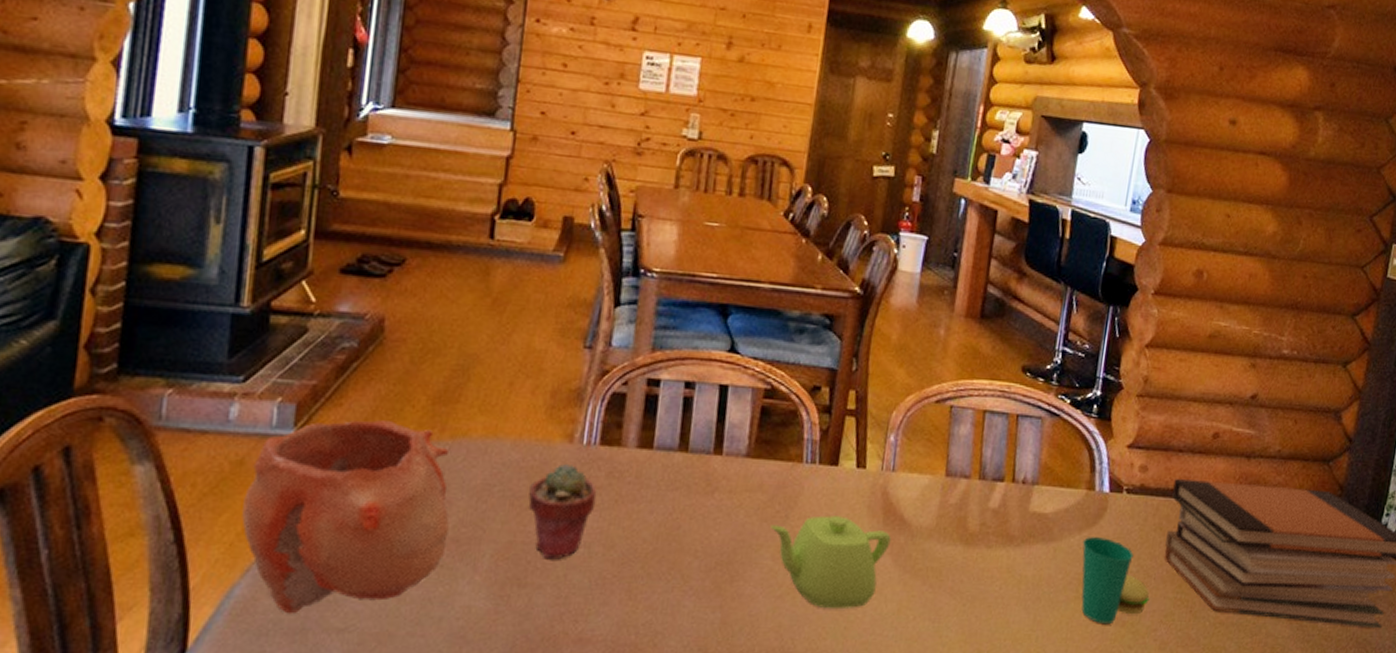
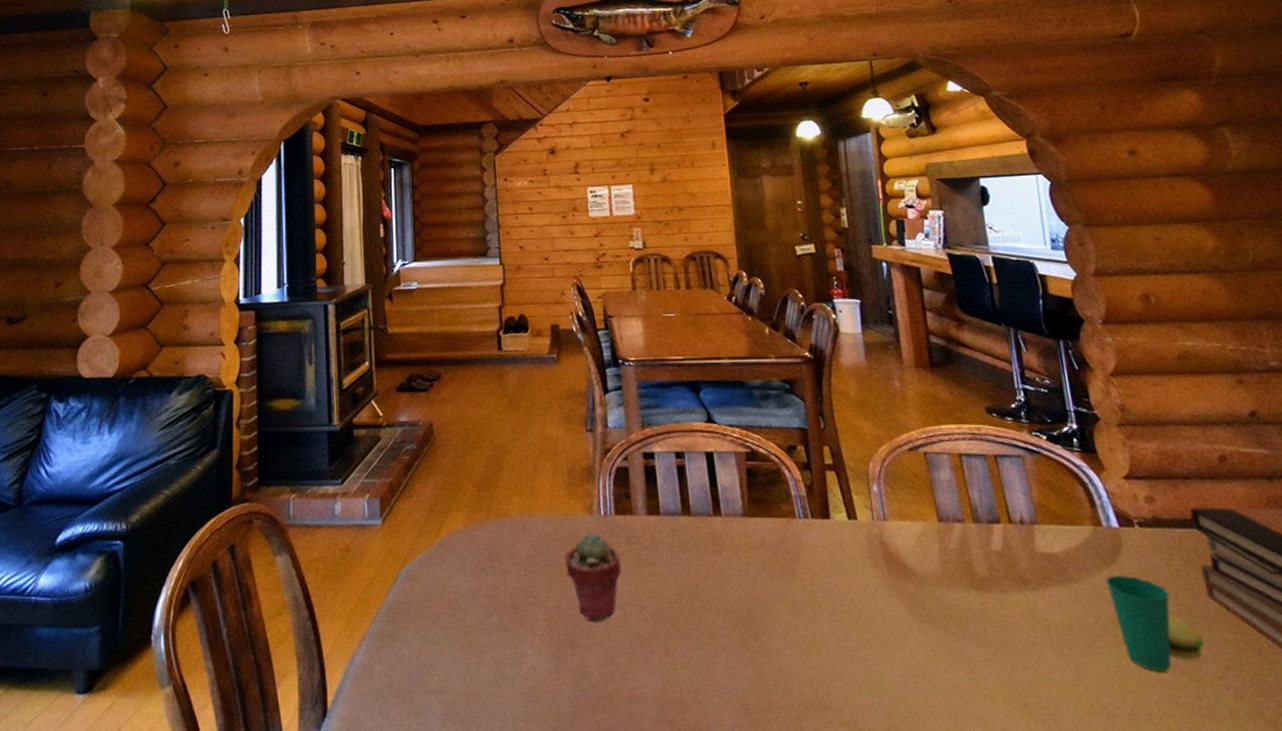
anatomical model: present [242,420,450,614] -> none [353,507,508,678]
teapot: present [770,515,891,608] -> none [780,568,901,661]

